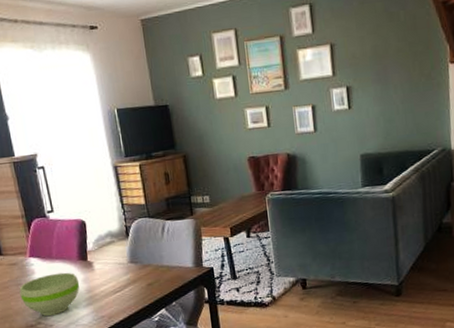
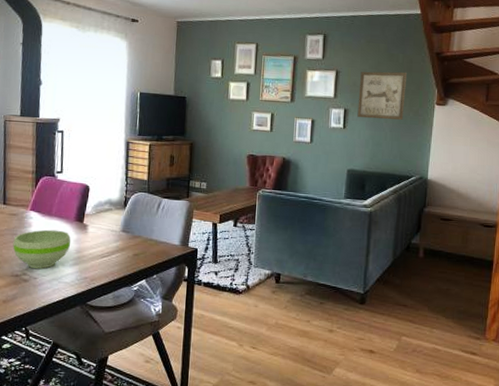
wall art: none [358,31,415,94] -> present [357,71,407,120]

